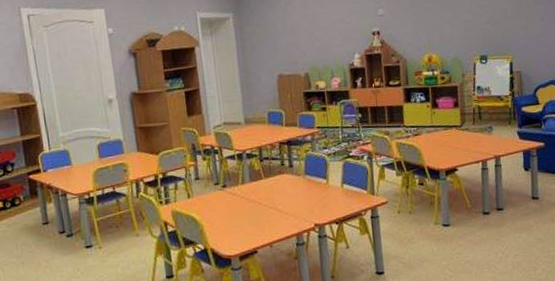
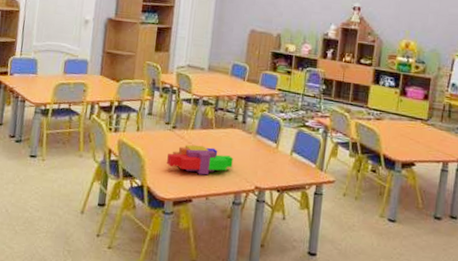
toy blocks: none [224,197,289,226] -> present [167,145,233,175]

